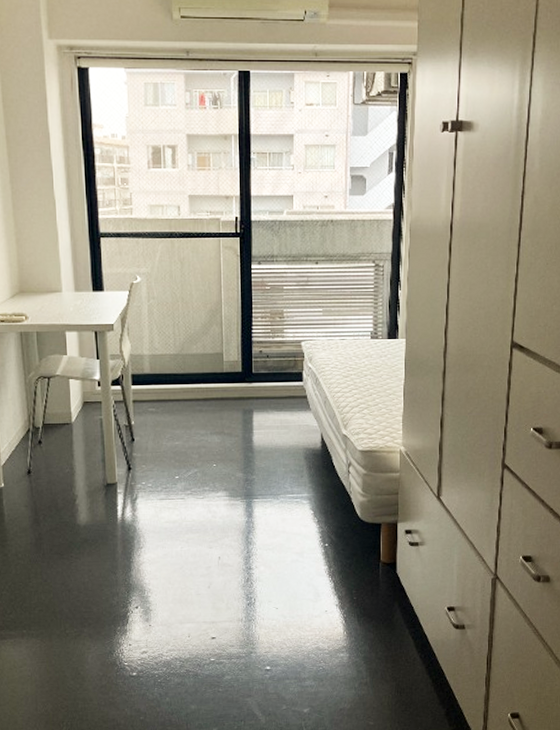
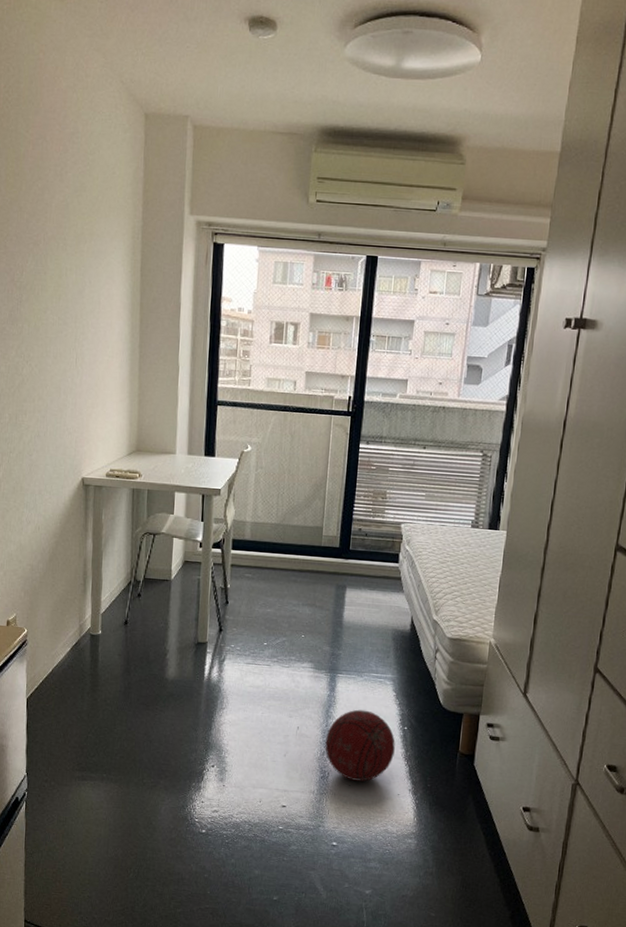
ball: none [248,532,318,603] -> present [325,709,395,782]

